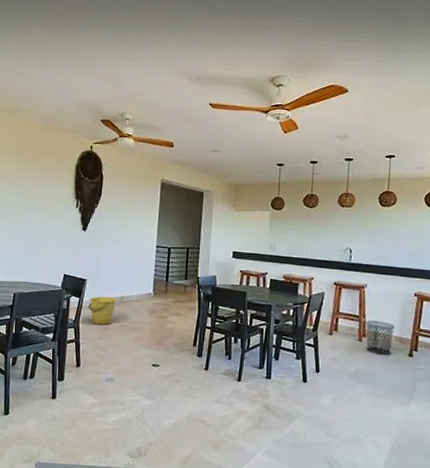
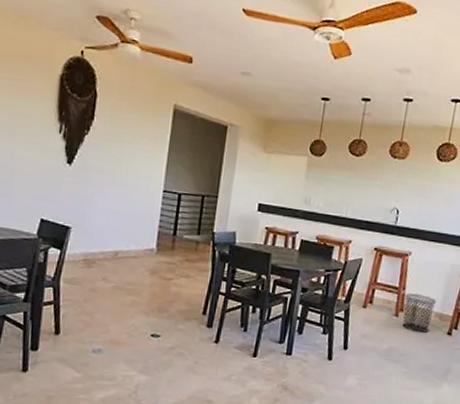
bucket: present [88,296,117,326] -> none [72,249,110,286]

